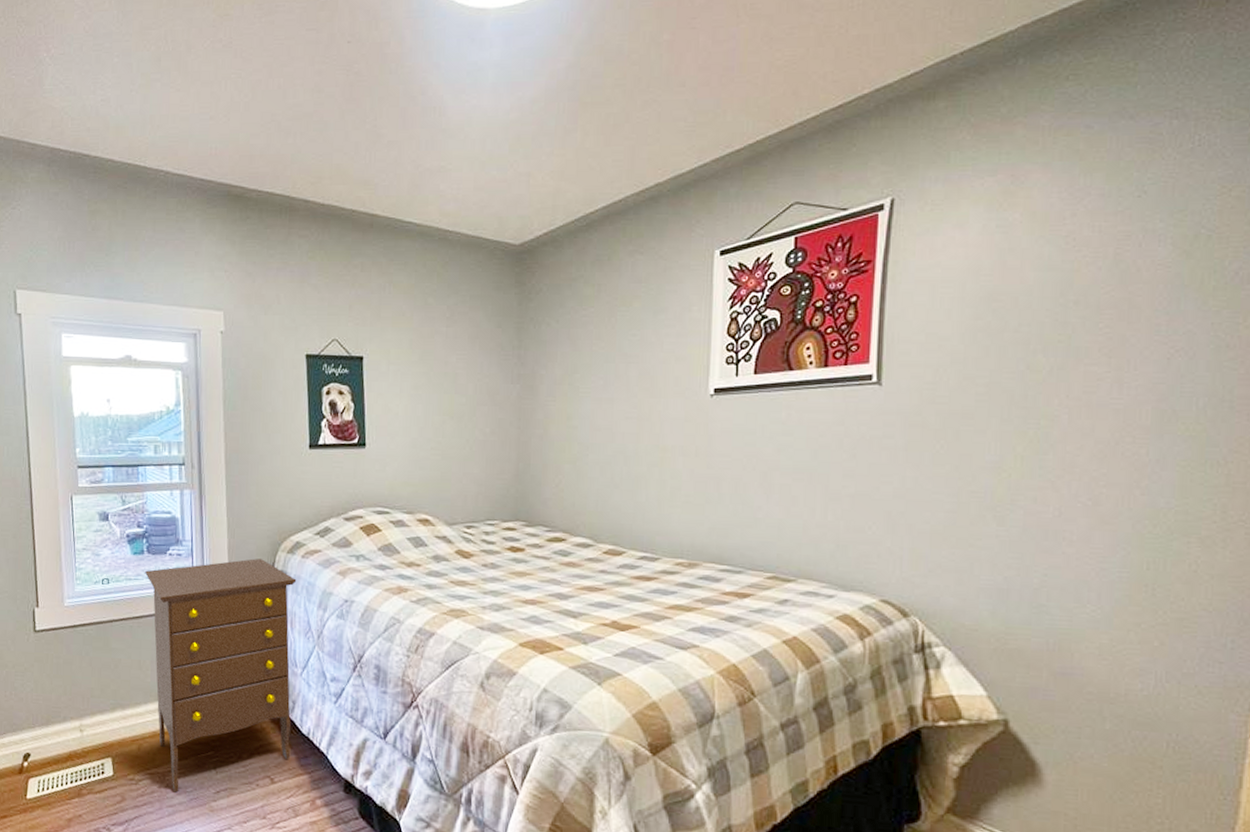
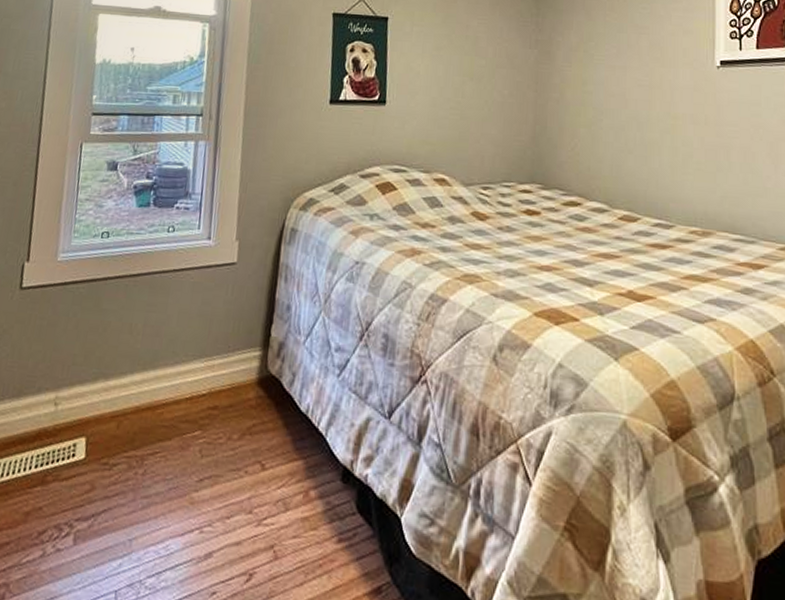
dresser: present [145,558,297,793] -> none [142,215,307,481]

